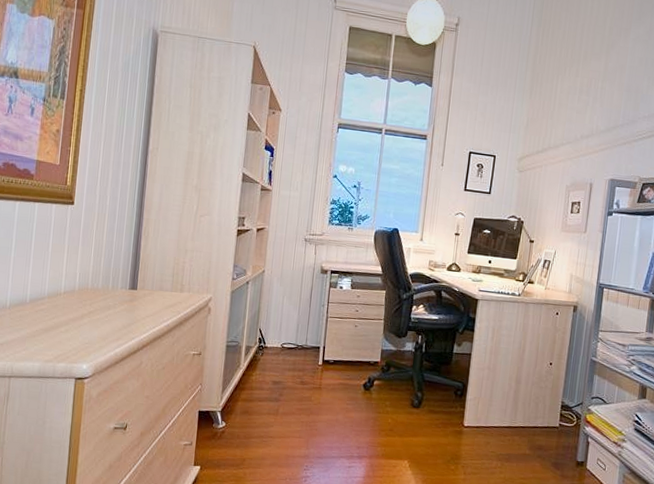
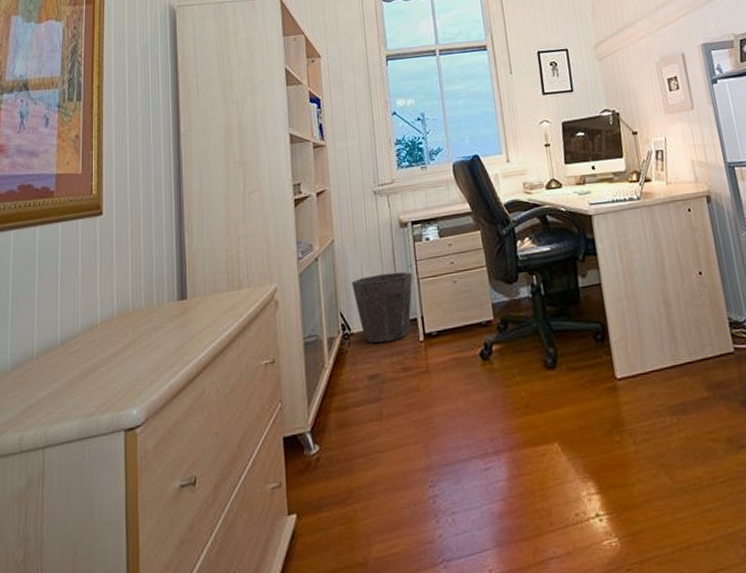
waste bin: none [272,305,323,360] -> present [351,271,413,343]

